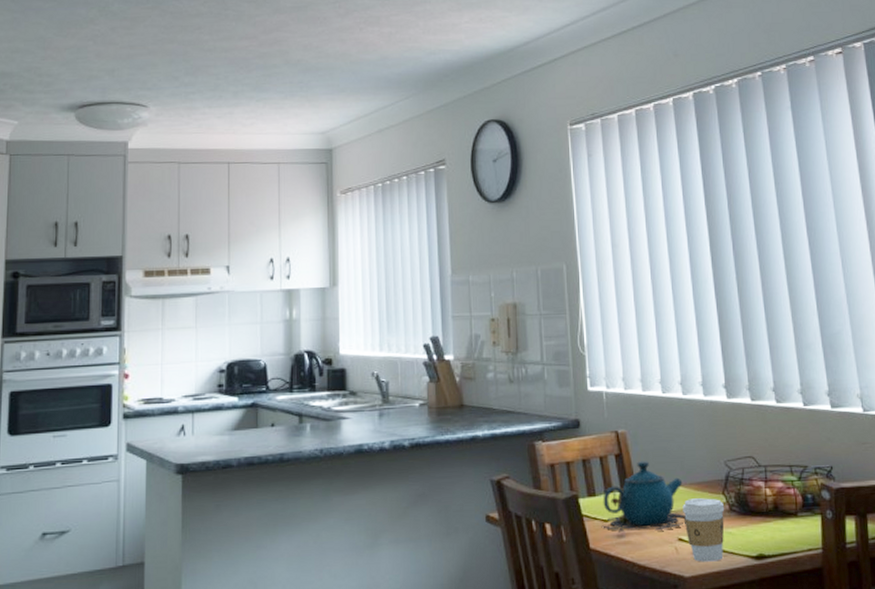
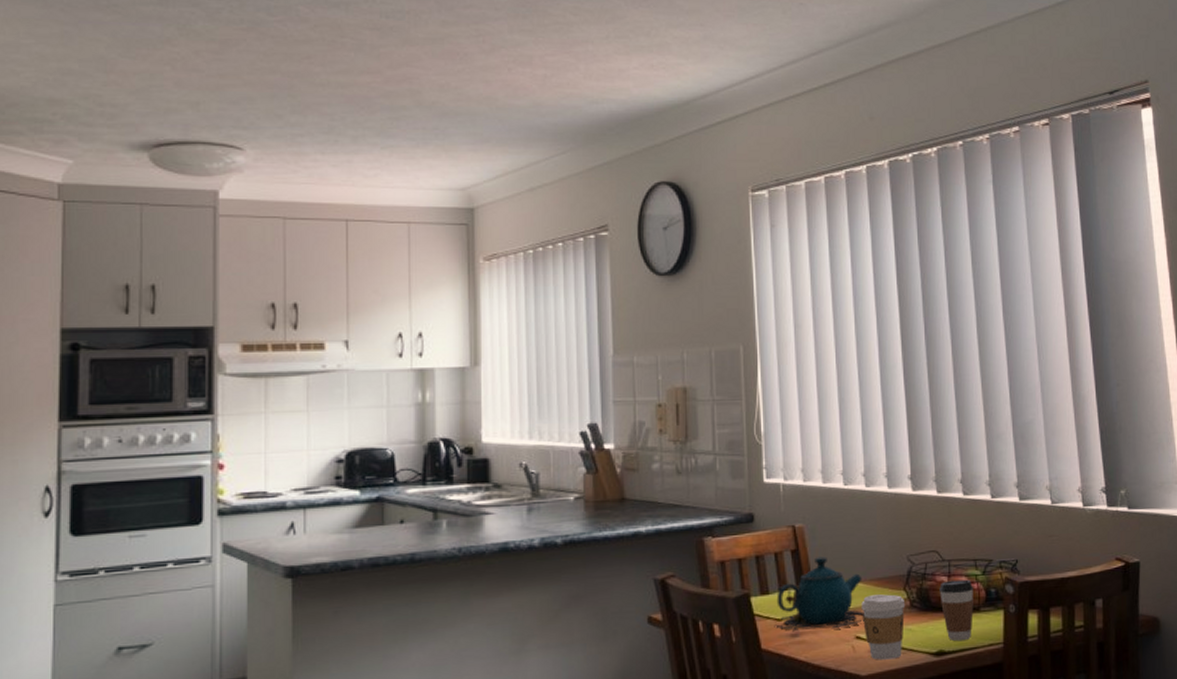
coffee cup: none [757,485,791,546] -> present [939,579,974,642]

